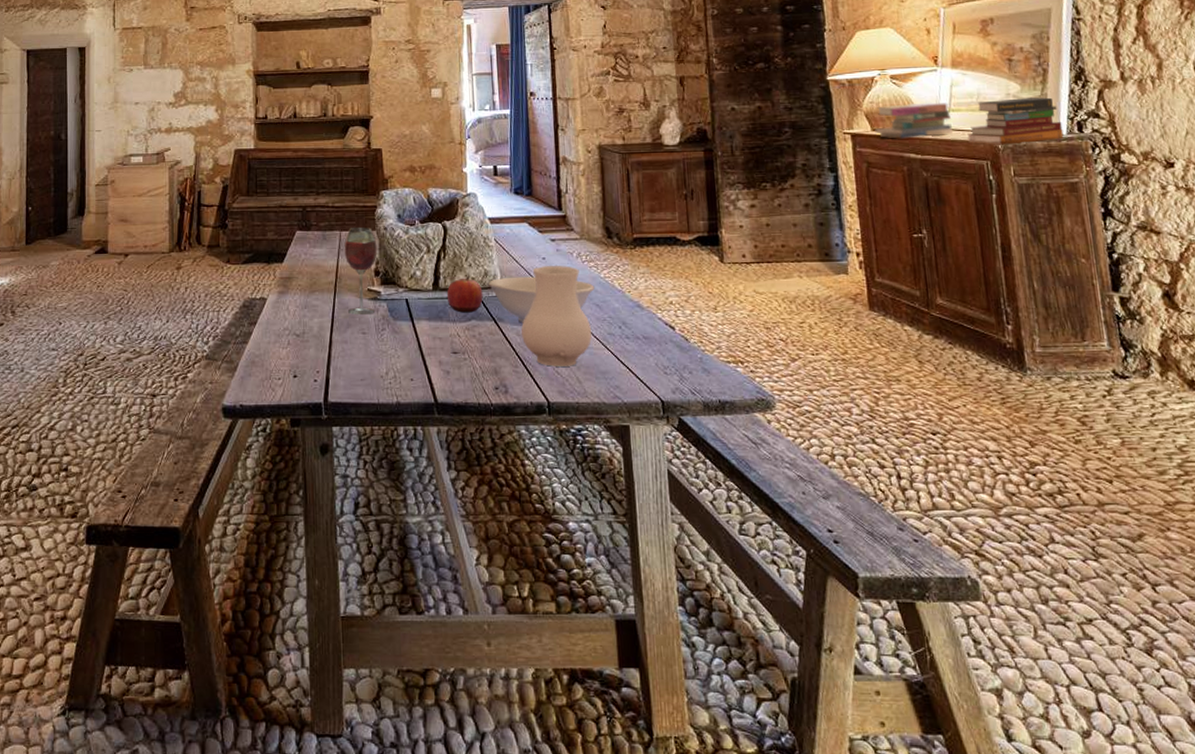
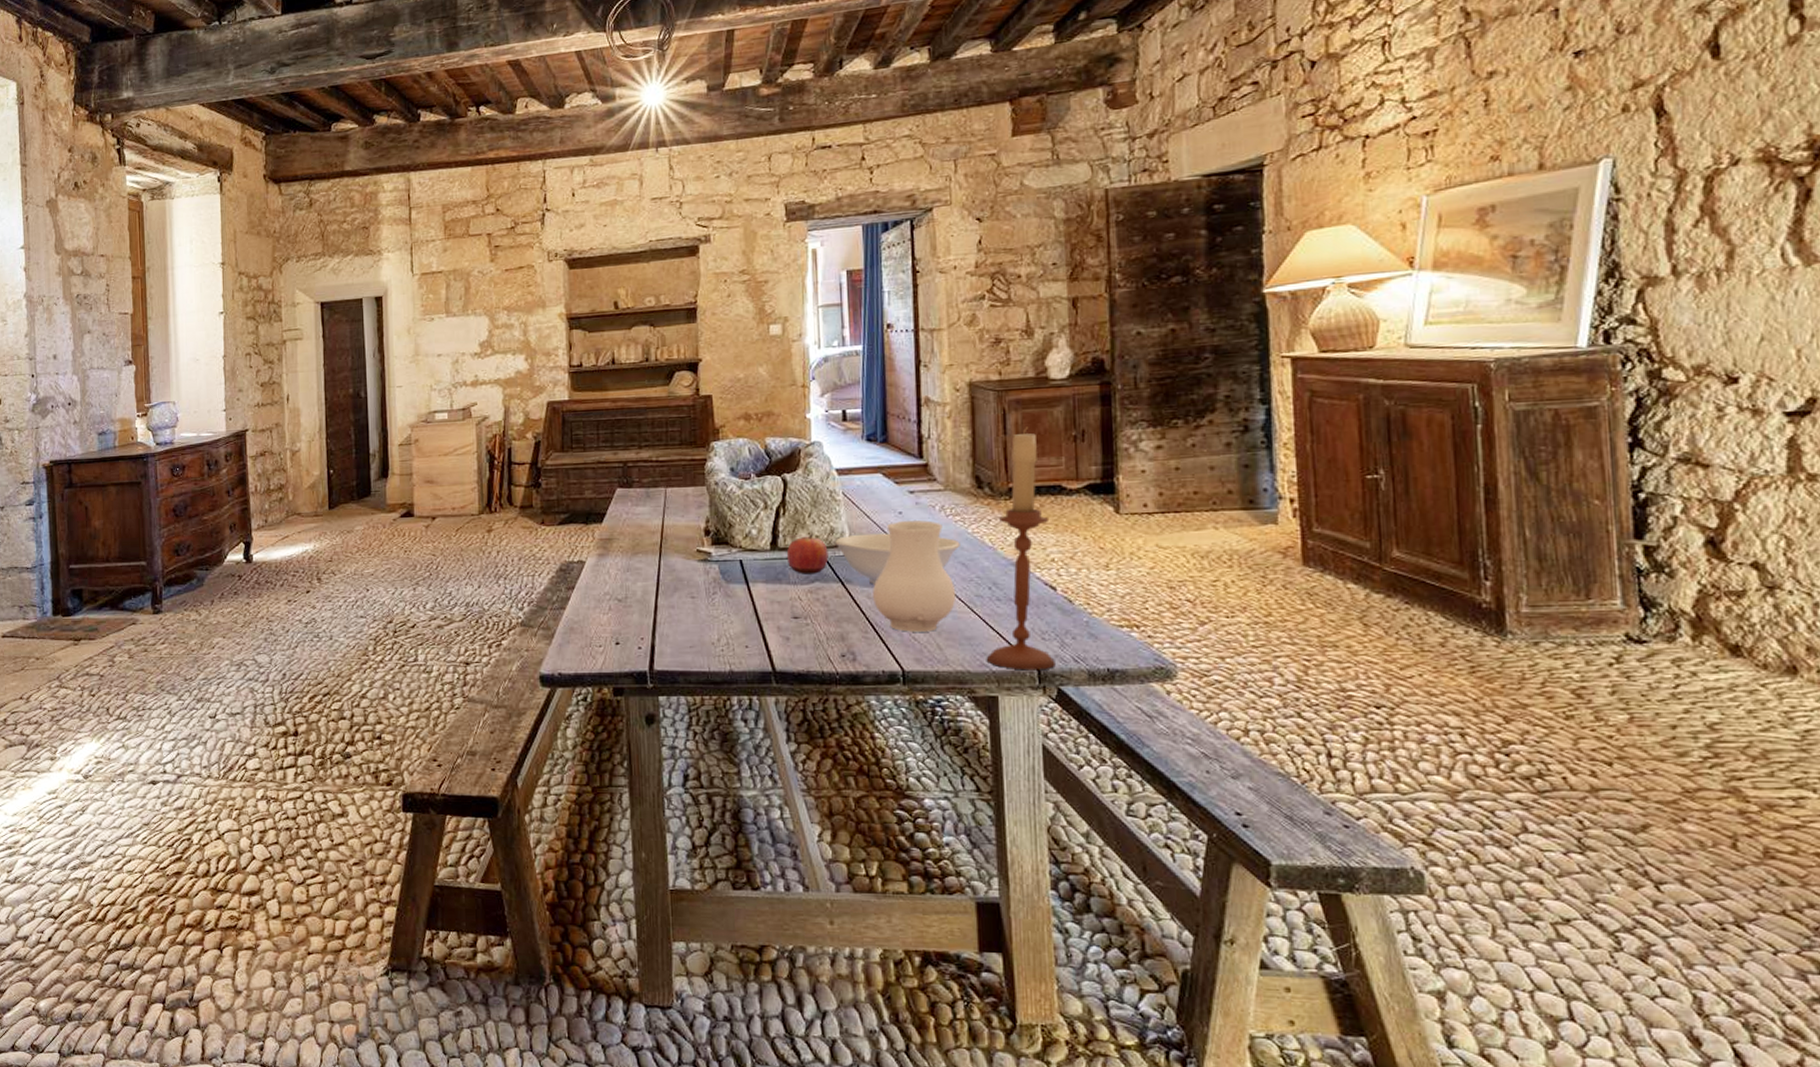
wineglass: present [344,227,377,316] -> none [670,483,708,579]
candlestick: none [618,185,676,402] -> present [986,427,1055,671]
books: present [874,102,953,139] -> none [1323,313,1428,361]
books: present [967,97,1064,145] -> none [1448,301,1583,364]

